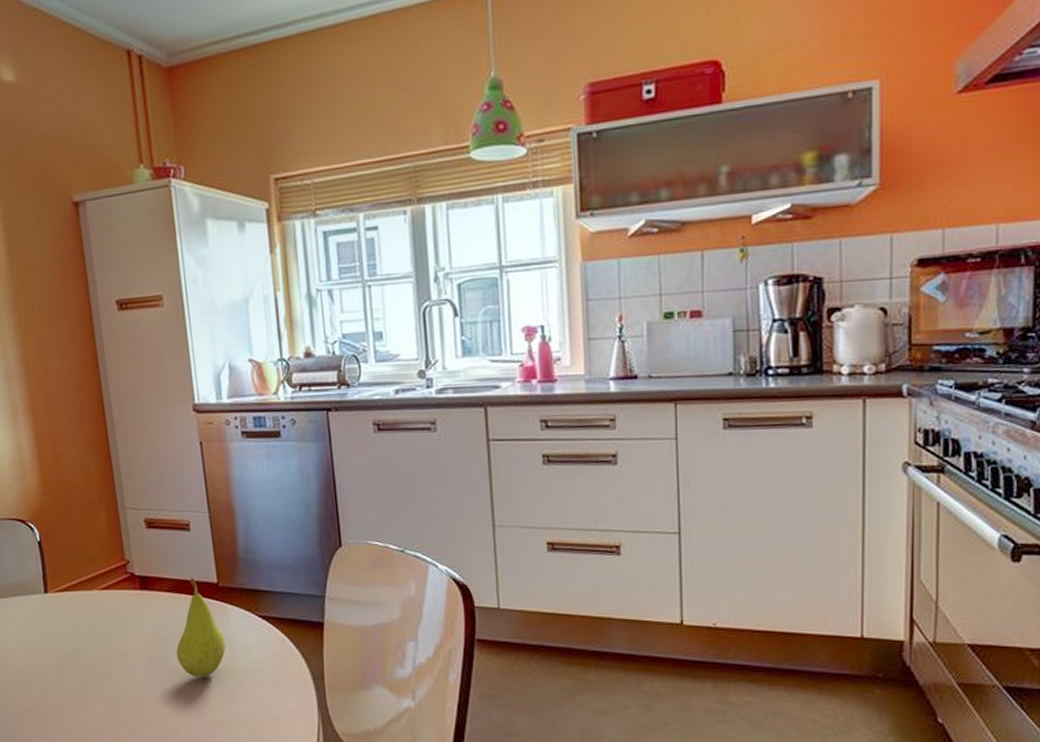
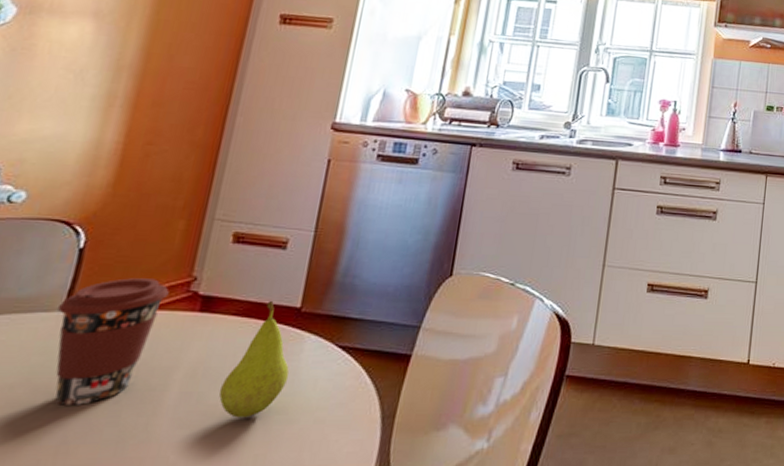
coffee cup: none [40,563,113,667] -> present [55,278,169,405]

